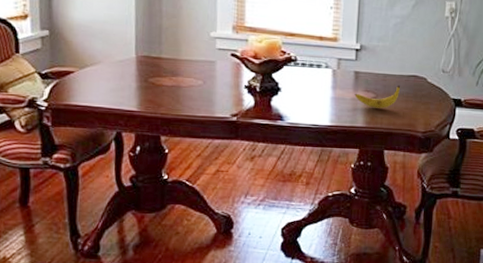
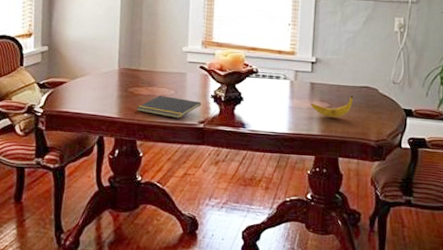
notepad: none [159,85,234,111] -> present [136,95,202,118]

